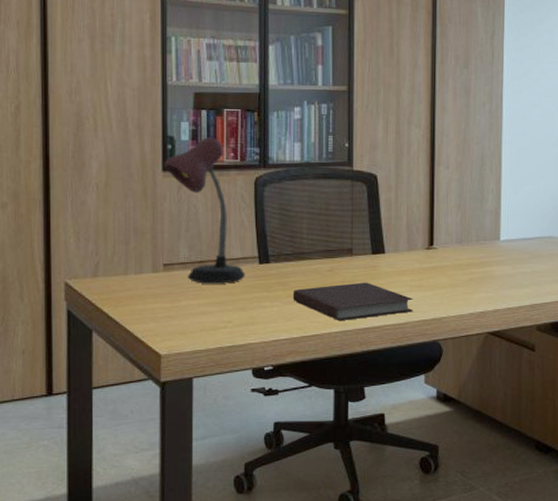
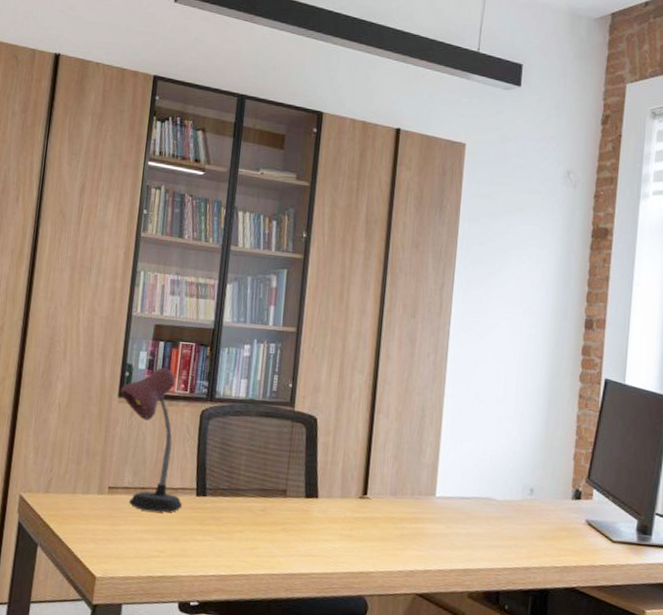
notebook: present [292,282,414,320] -> none [224,525,343,564]

